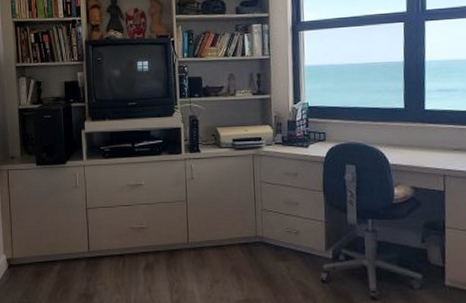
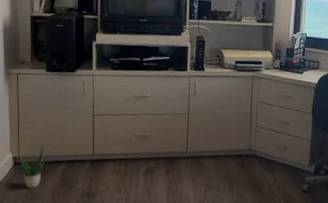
potted plant: none [14,244,40,292] -> present [19,144,46,188]

